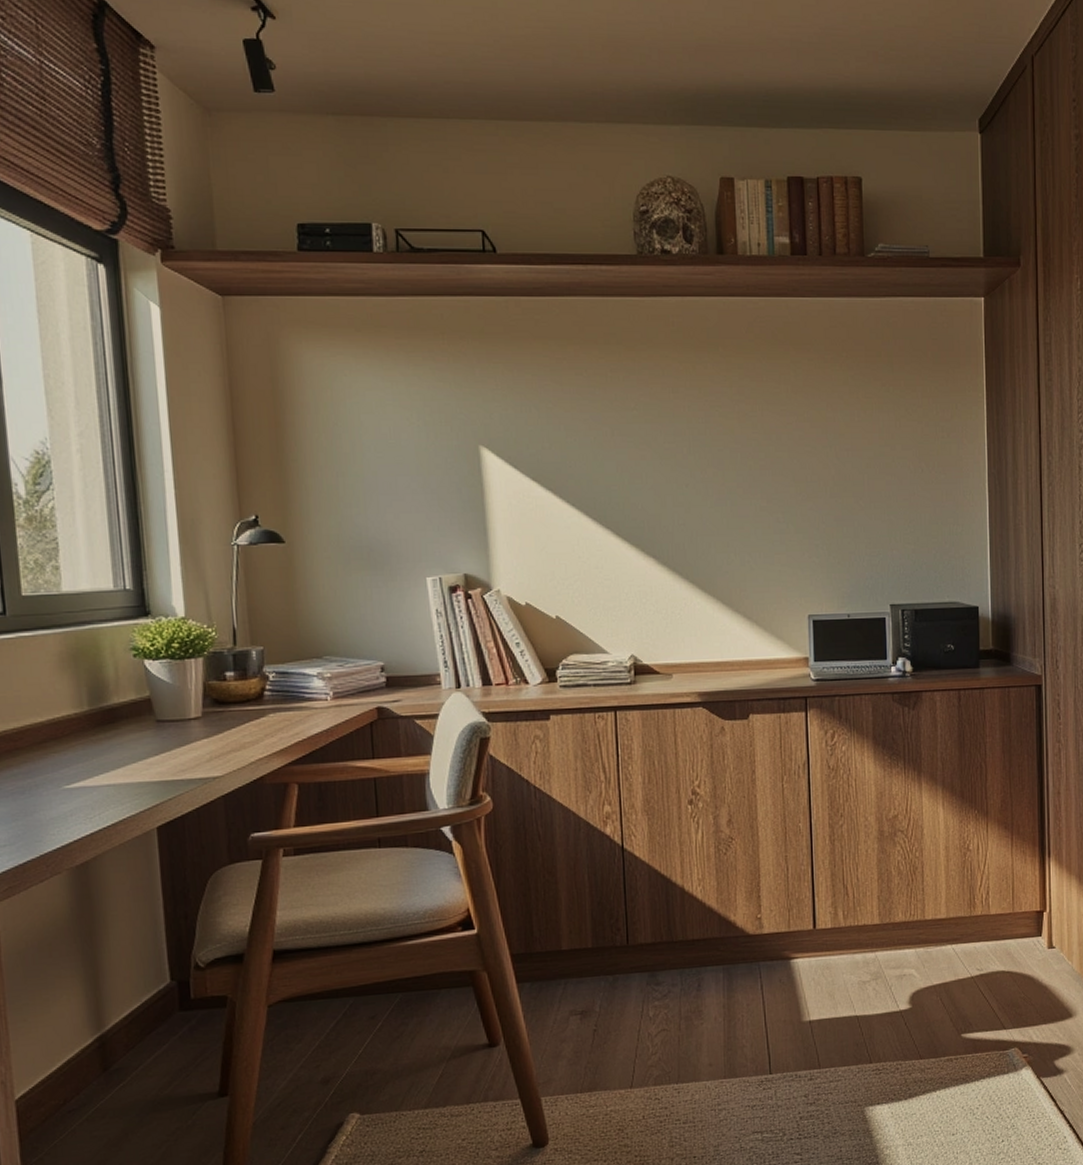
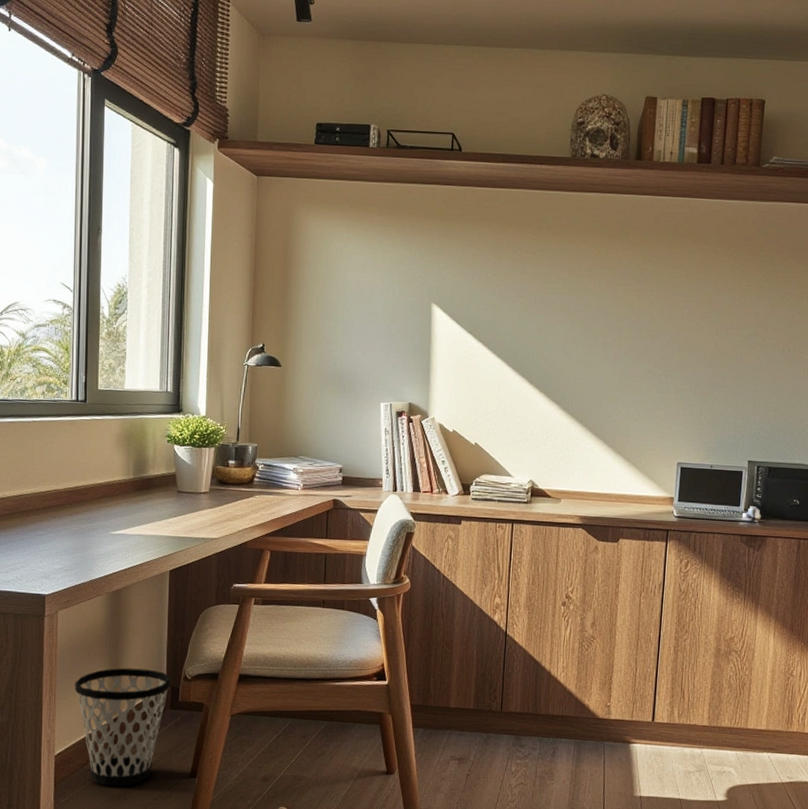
wastebasket: none [34,962,178,1129] -> present [75,668,171,787]

